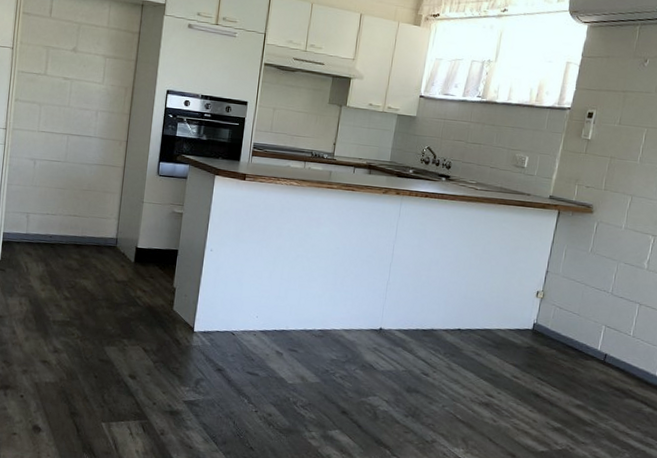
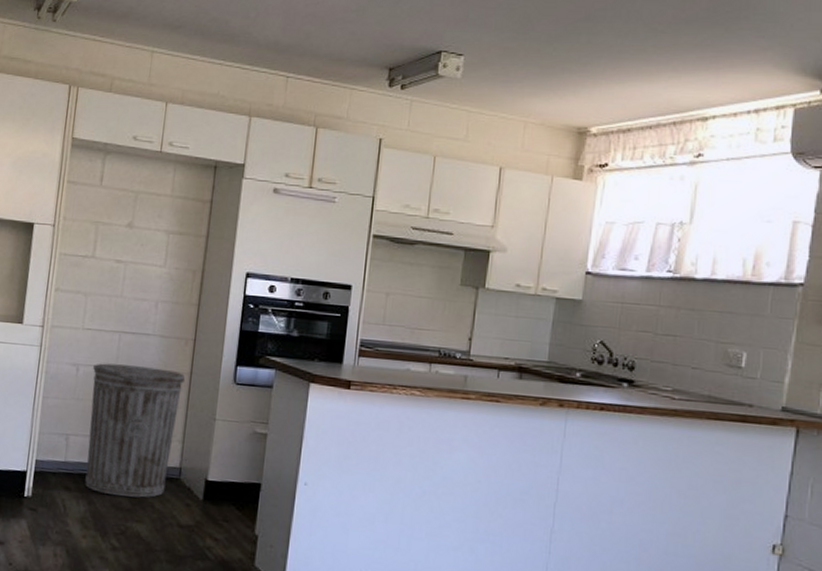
trash can: none [42,158,120,261] -> present [85,363,186,498]

